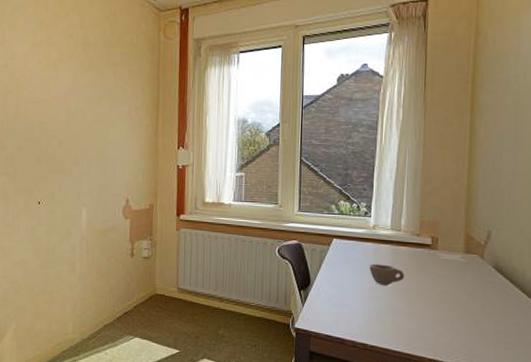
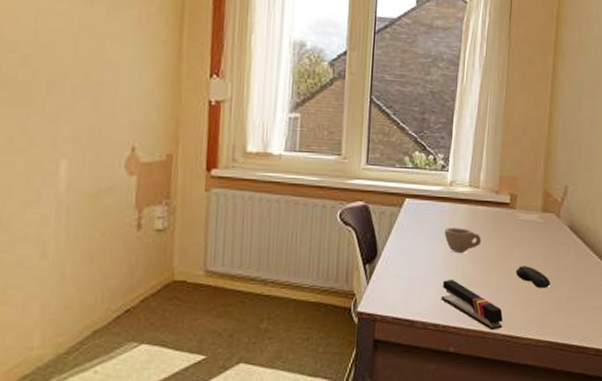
stapler: none [368,307,429,354] -> present [441,280,503,331]
computer mouse: none [439,300,476,321] -> present [515,266,551,288]

